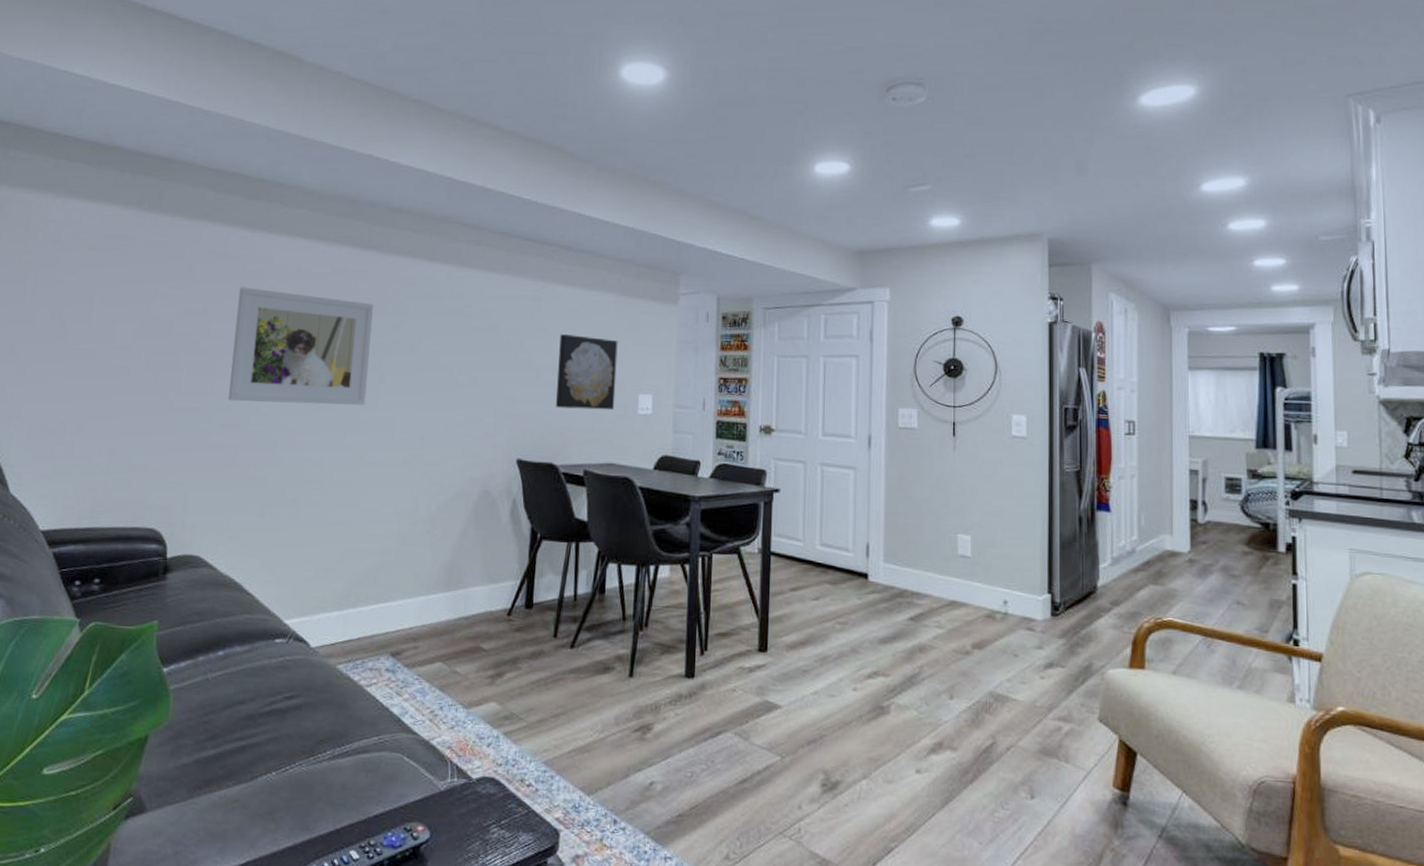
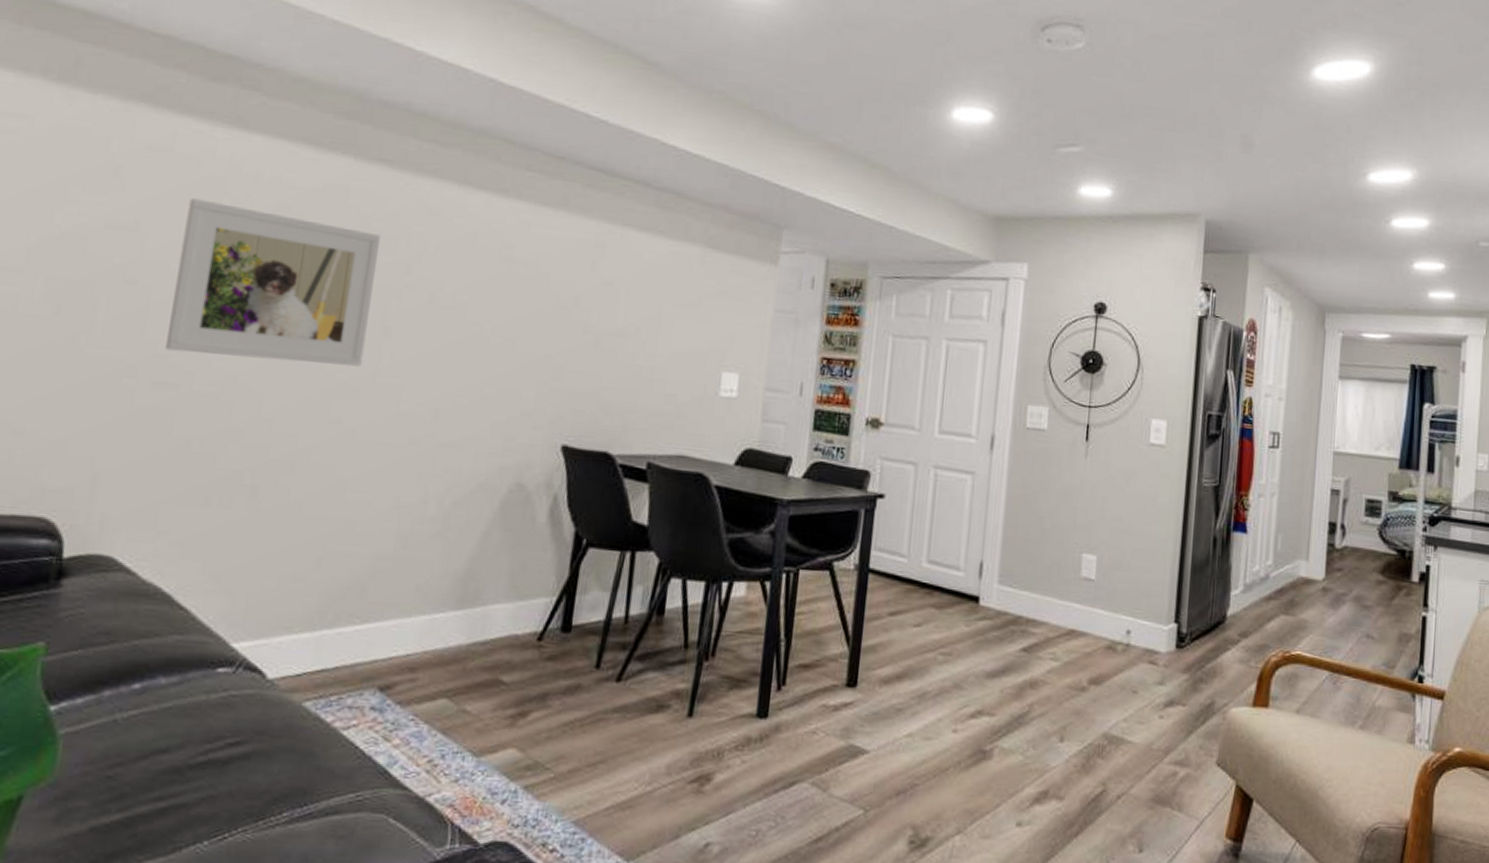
wall art: present [555,334,618,411] -> none [615,291,701,390]

